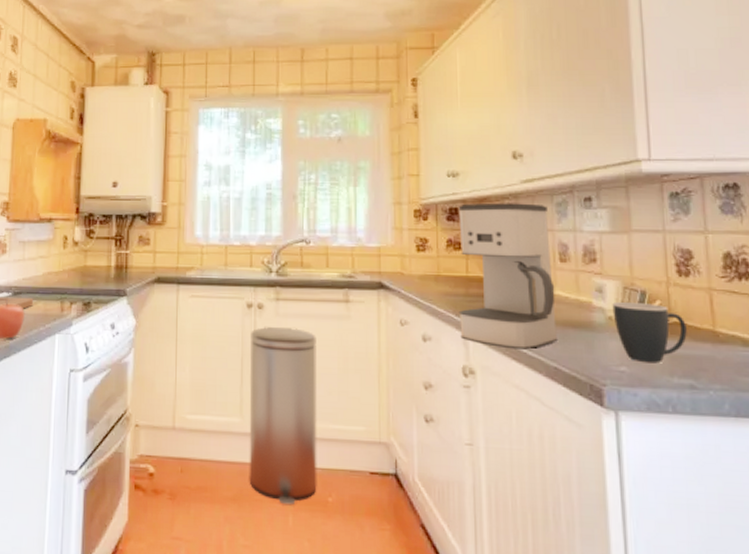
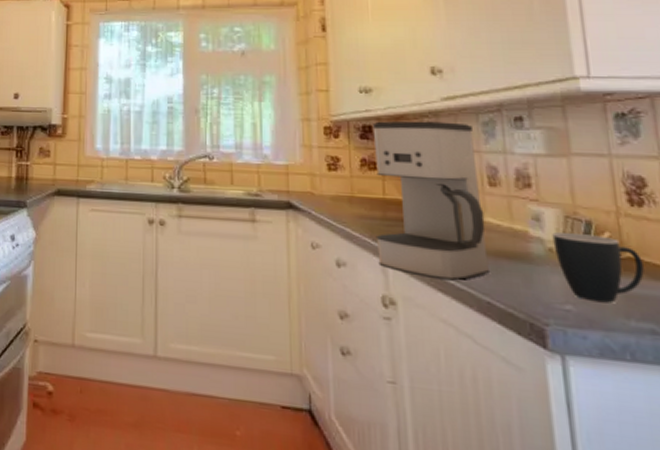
pedal bin: present [249,326,317,506] -> none [151,243,224,437]

